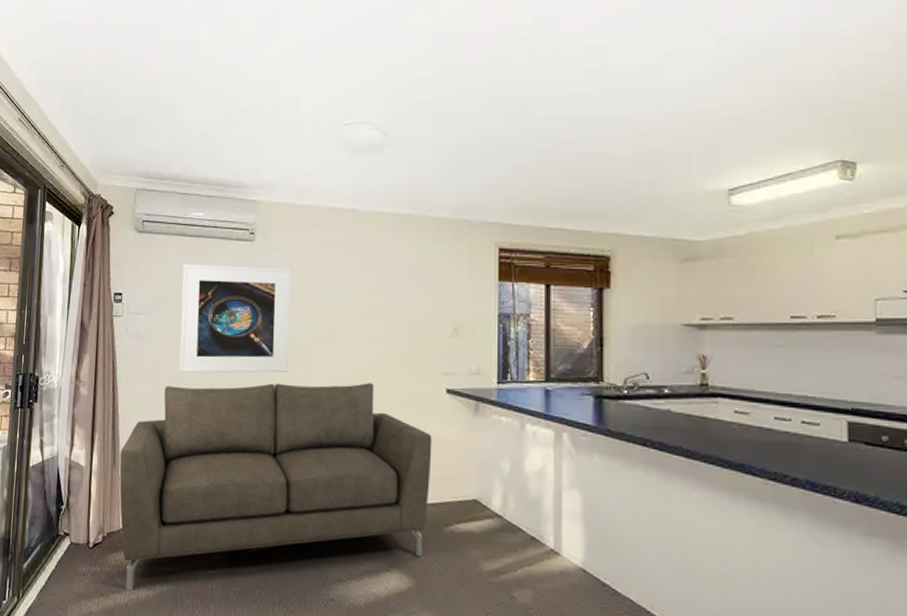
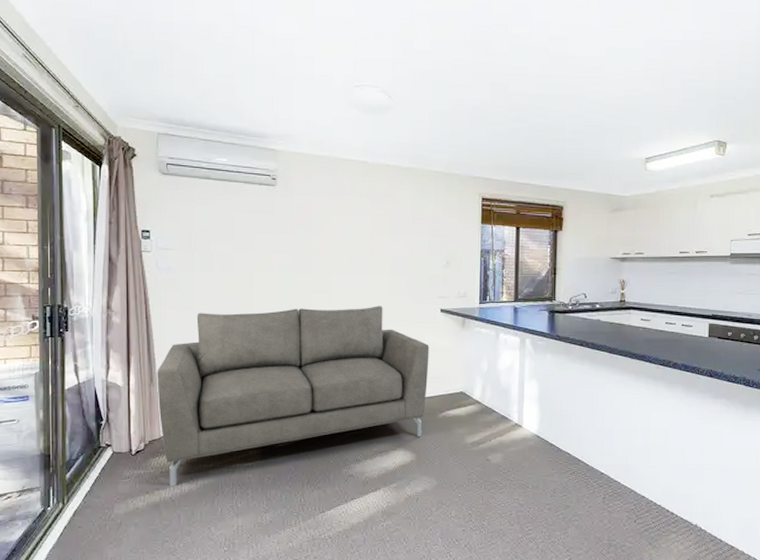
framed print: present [179,263,291,374] -> none [209,204,311,302]

